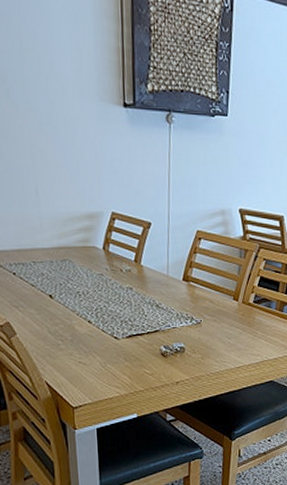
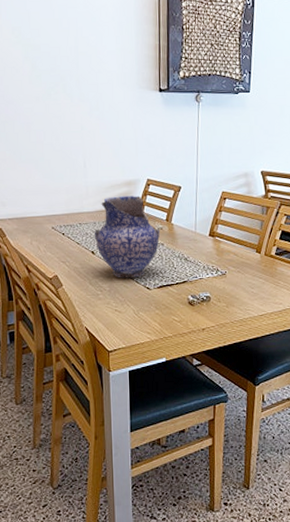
pottery: none [51,231,128,326] -> present [94,196,160,278]

